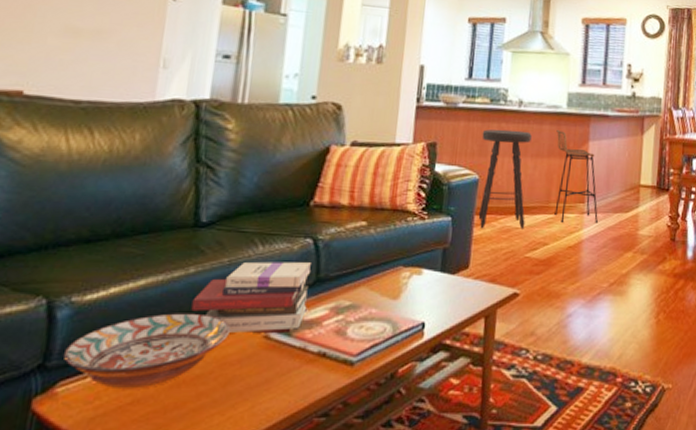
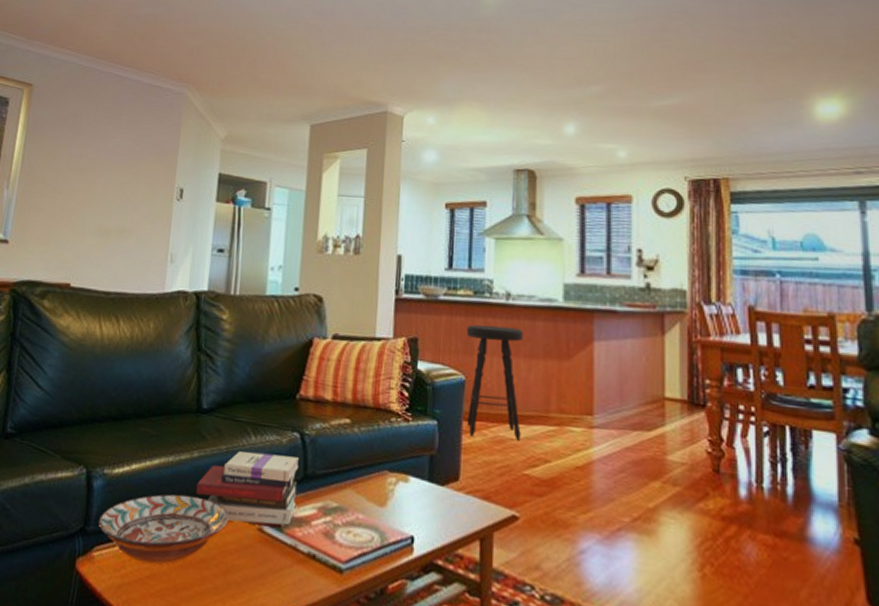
bar stool: present [554,129,599,224] -> none [552,326,613,442]

